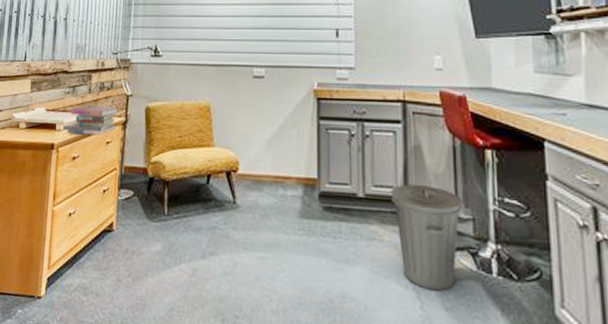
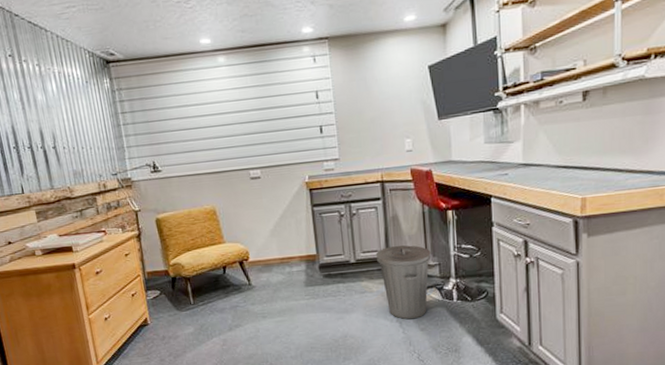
books: present [63,105,118,136] -> none [80,223,132,253]

